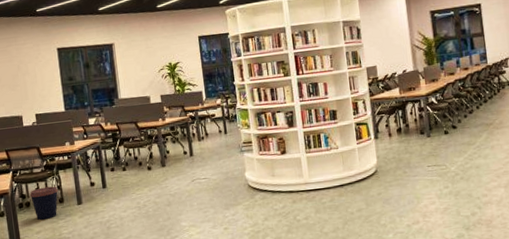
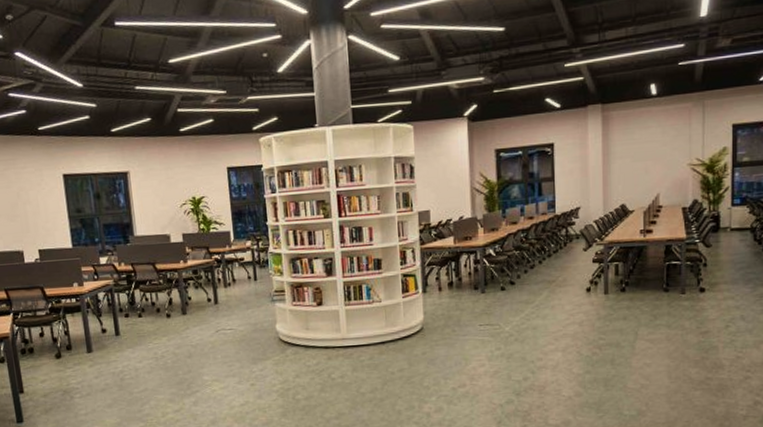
coffee cup: present [29,186,58,220] -> none [33,331,65,368]

